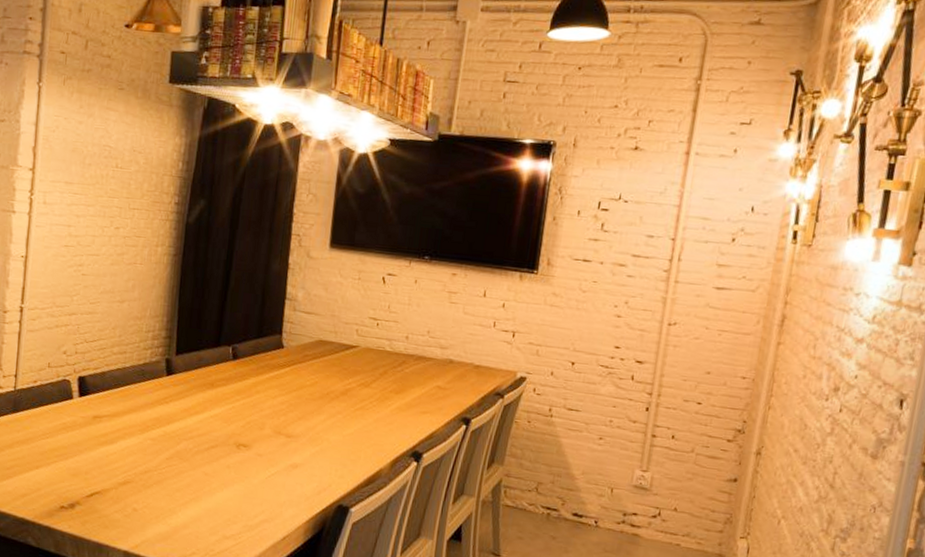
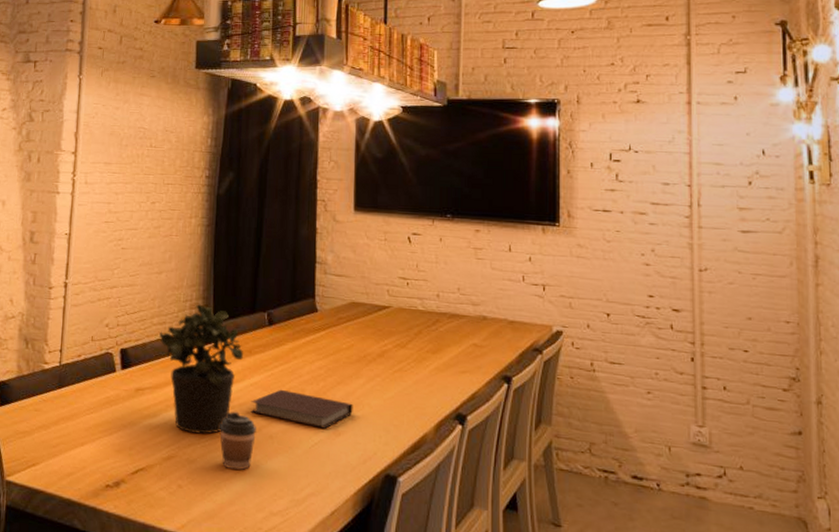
potted plant: none [119,335,205,462] -> present [159,304,243,435]
coffee cup: none [177,441,214,497] -> present [220,411,256,470]
notebook: none [209,422,312,461] -> present [251,389,353,429]

